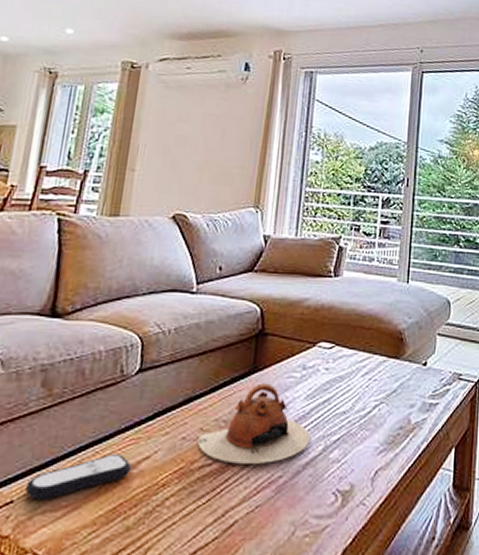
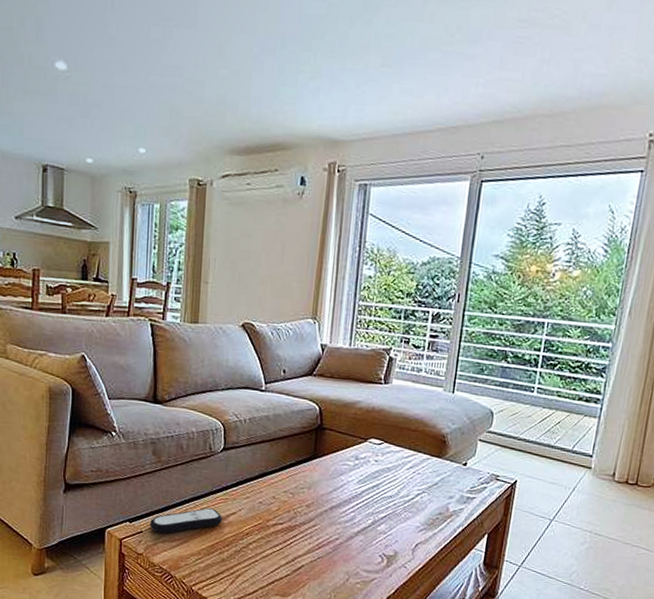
teapot: present [198,383,311,464] -> none [271,467,362,528]

